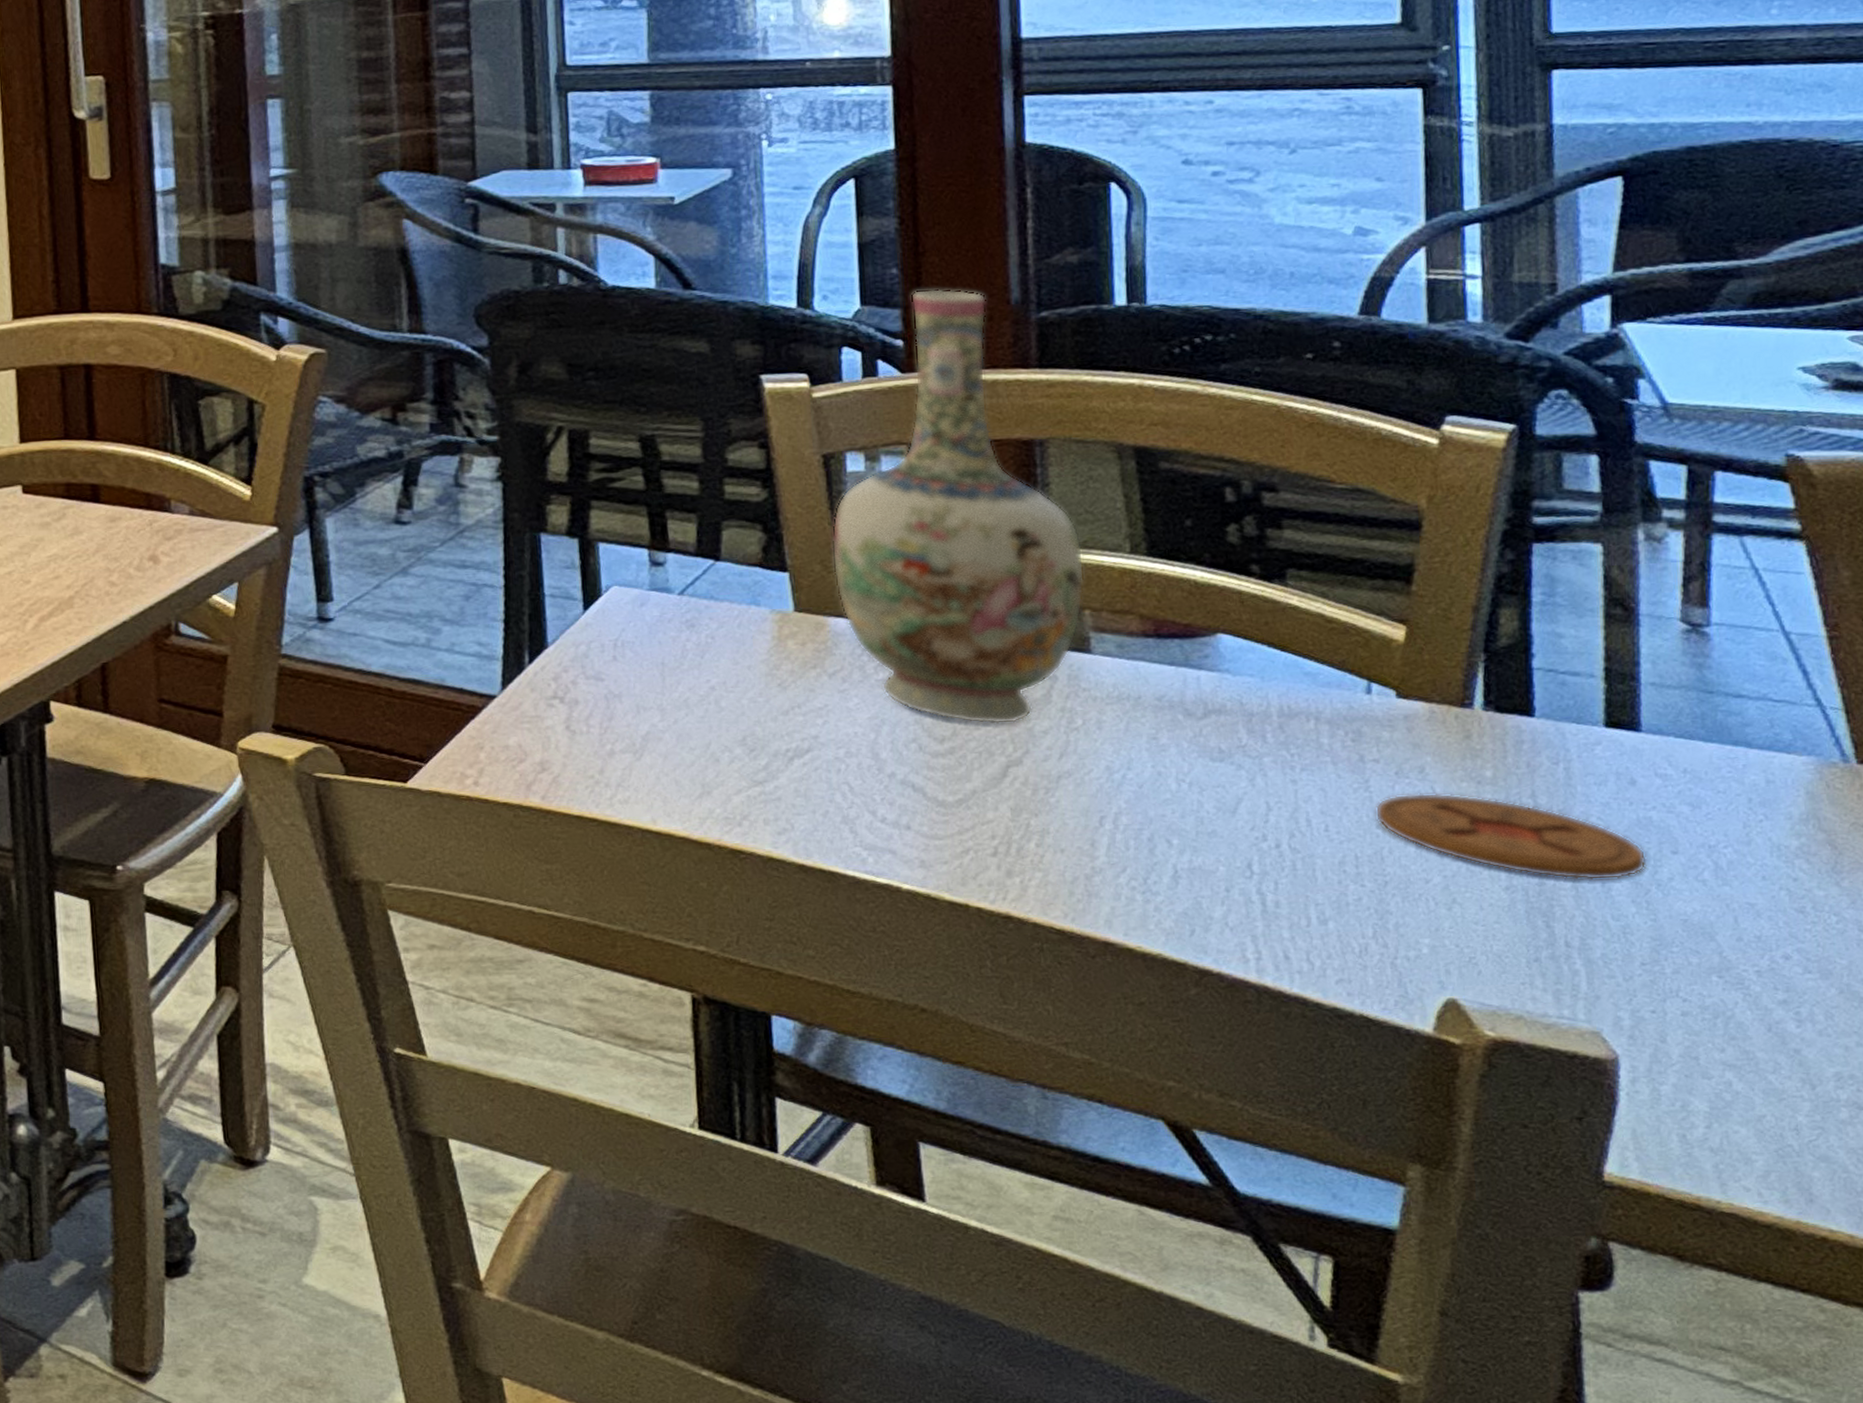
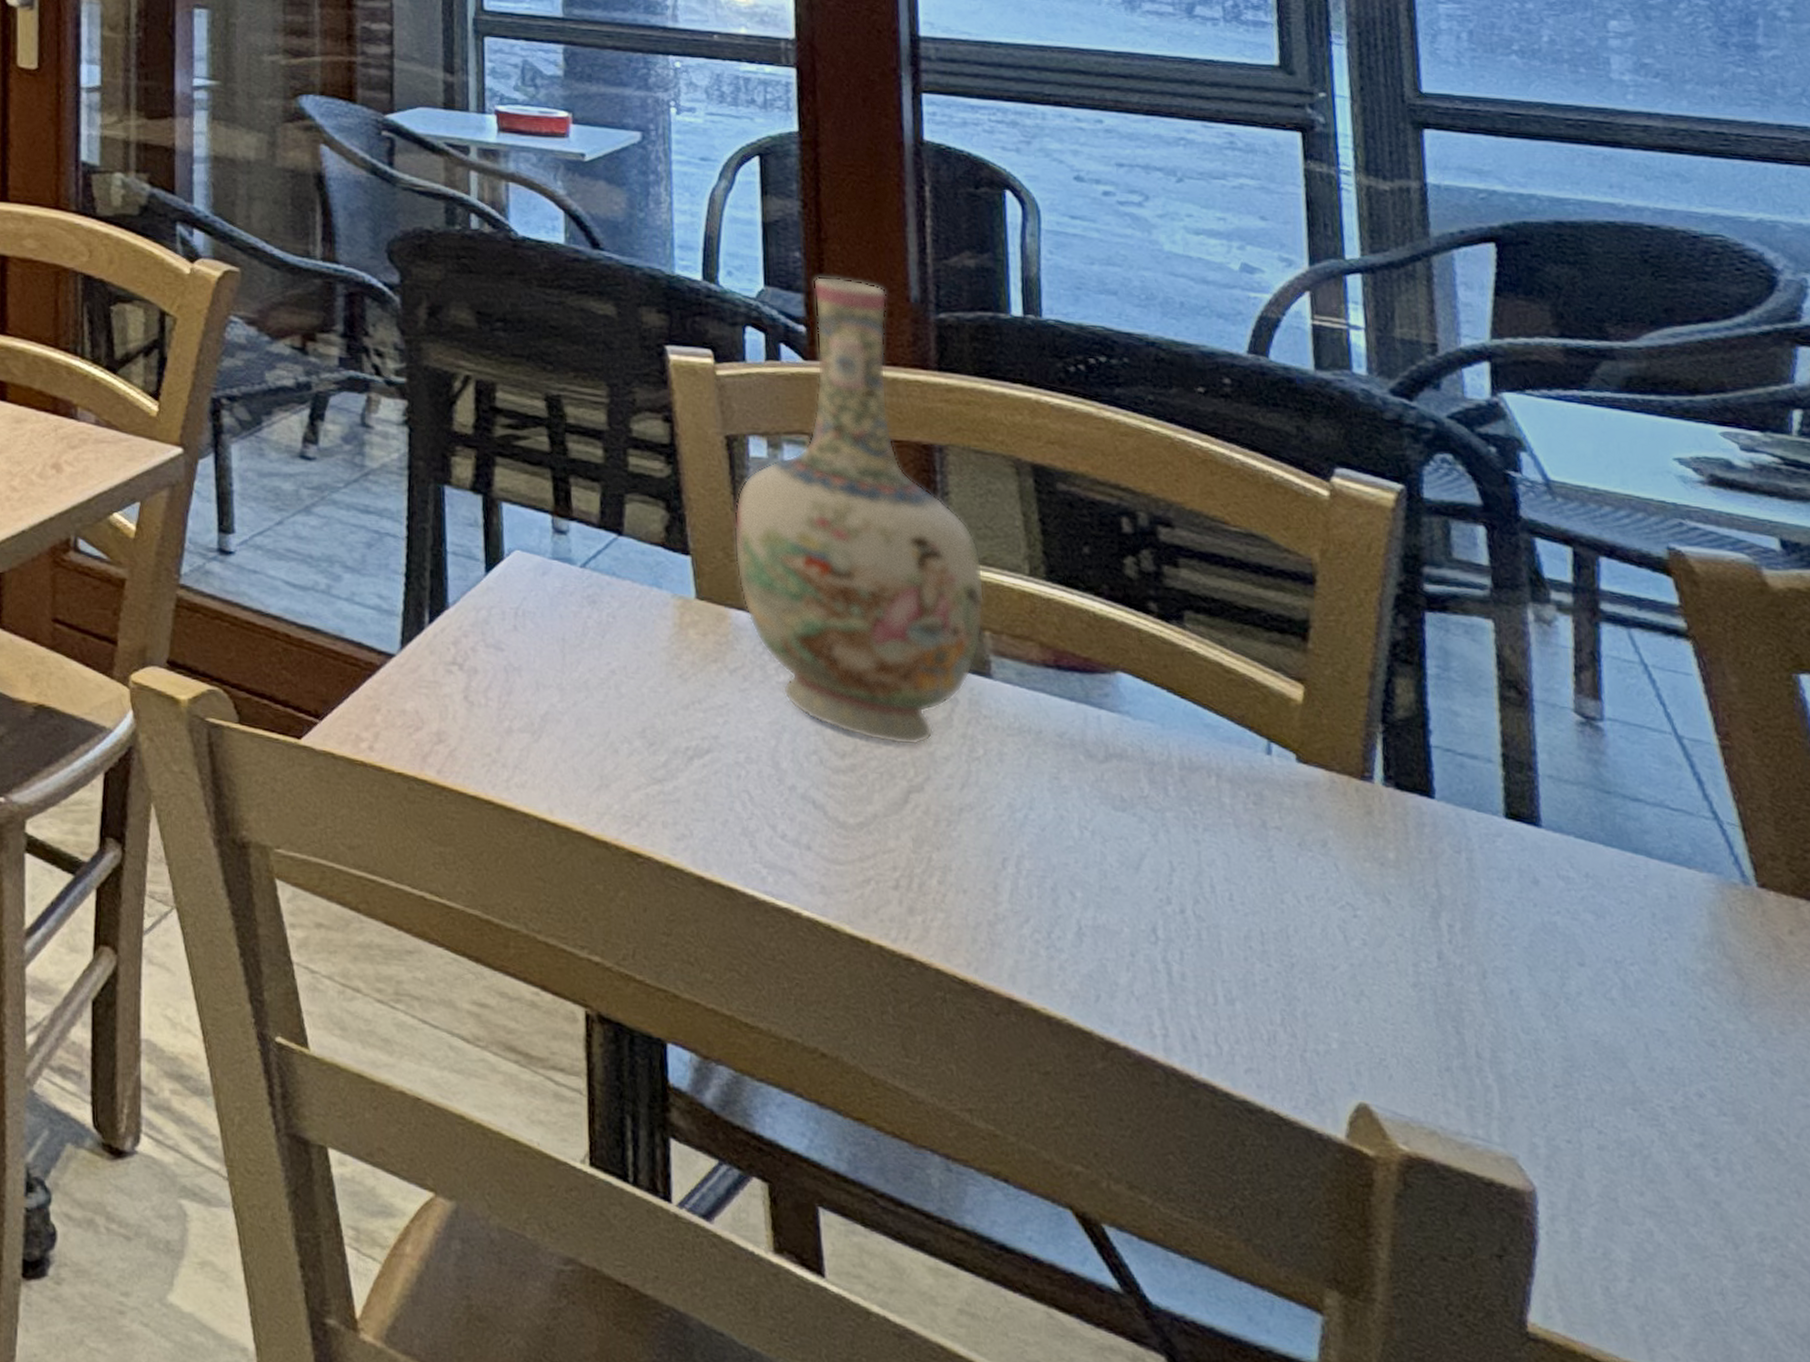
coaster: present [1375,792,1647,881] -> none [1278,868,1554,988]

